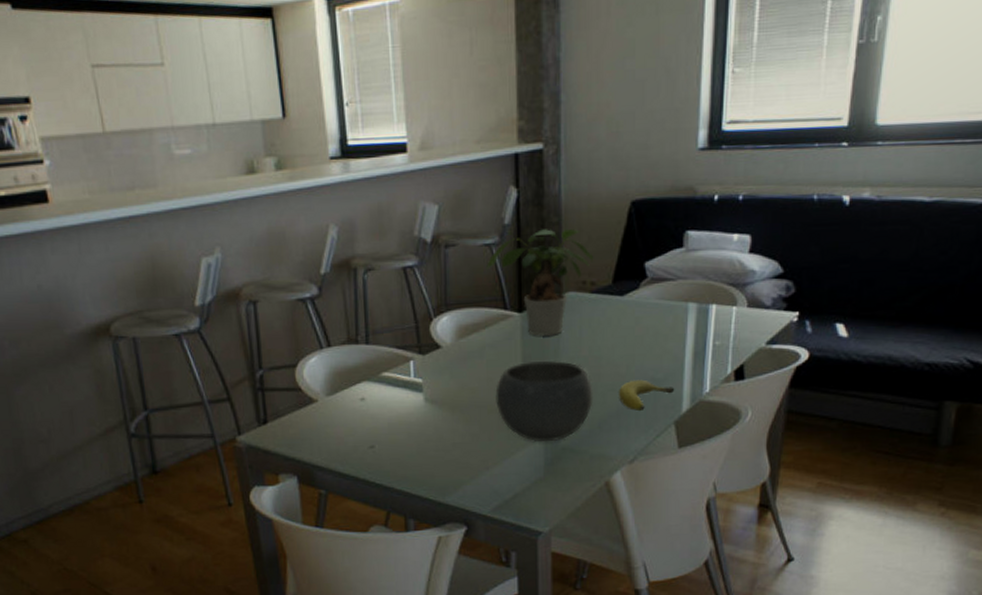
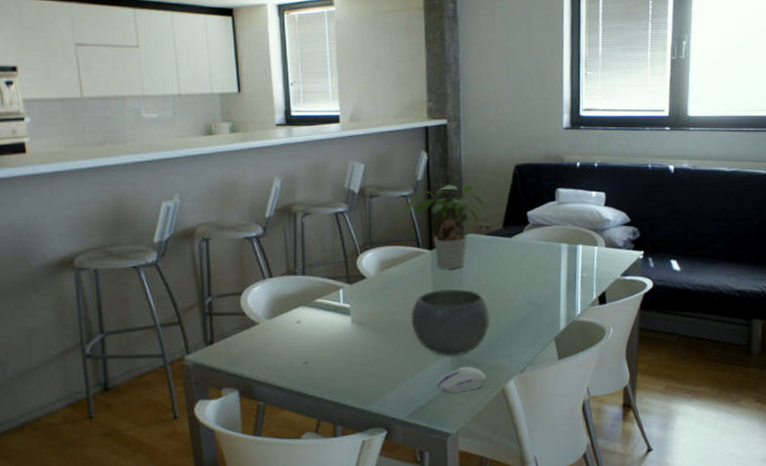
computer mouse: none [527,454,587,486] -> present [437,366,486,394]
fruit: present [619,379,674,411] -> none [510,304,553,329]

